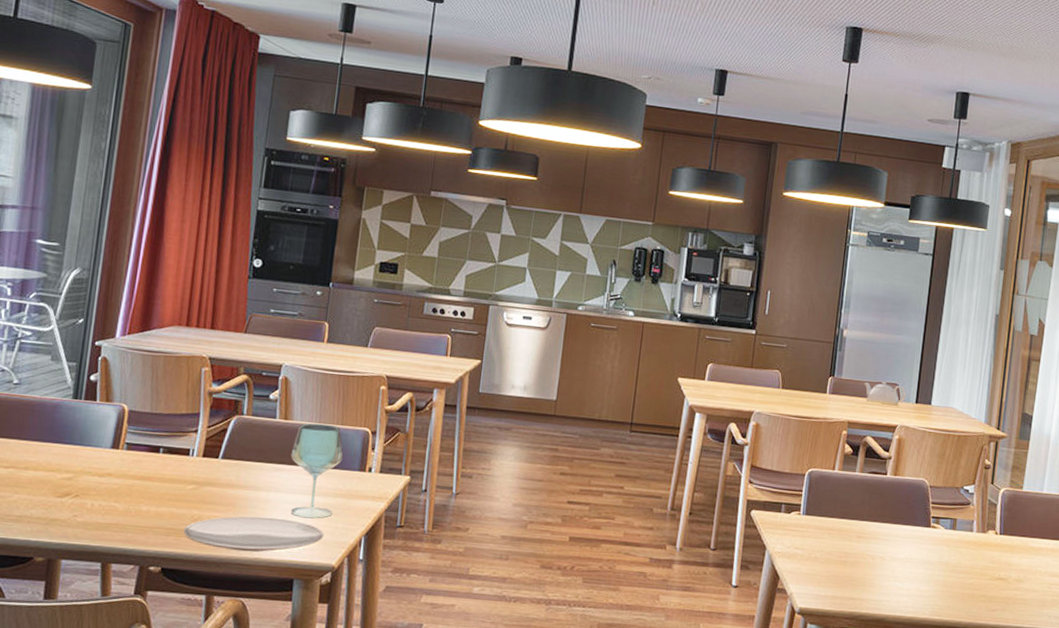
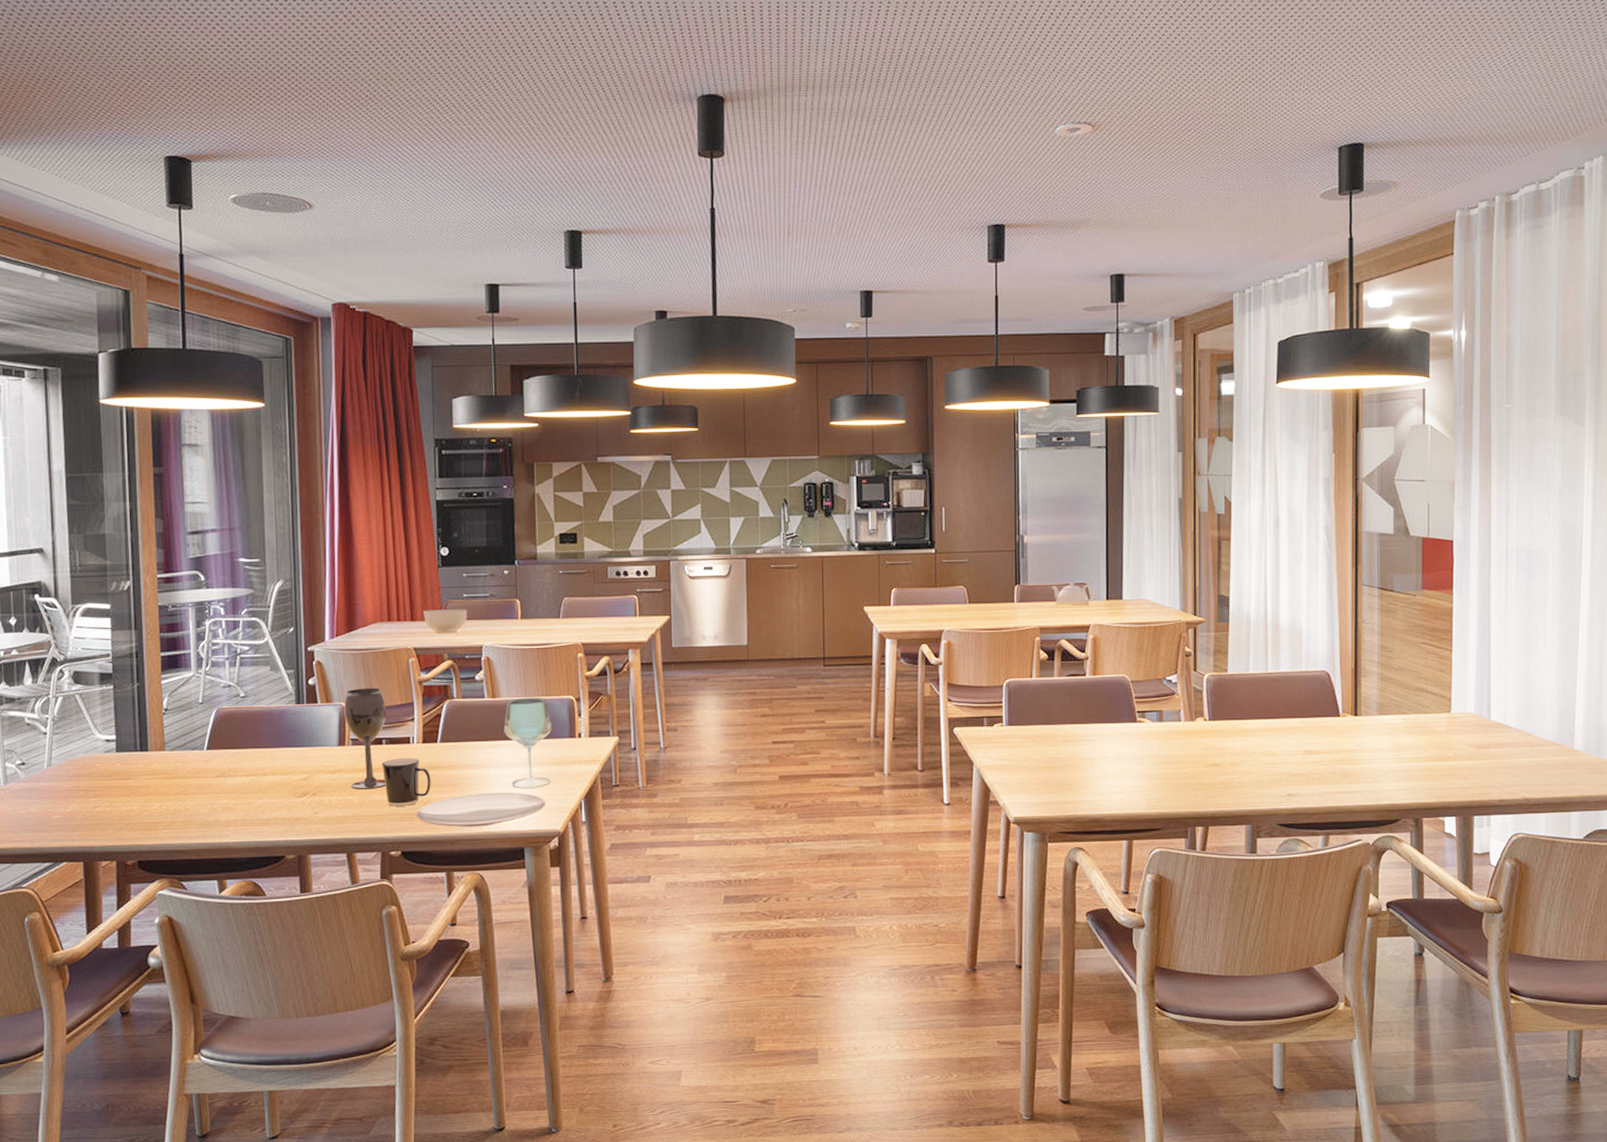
wine glass: none [118,391,170,498] -> present [344,687,387,790]
mug: none [154,469,206,521] -> present [382,758,431,806]
bowl: none [225,320,272,348] -> present [423,609,467,634]

